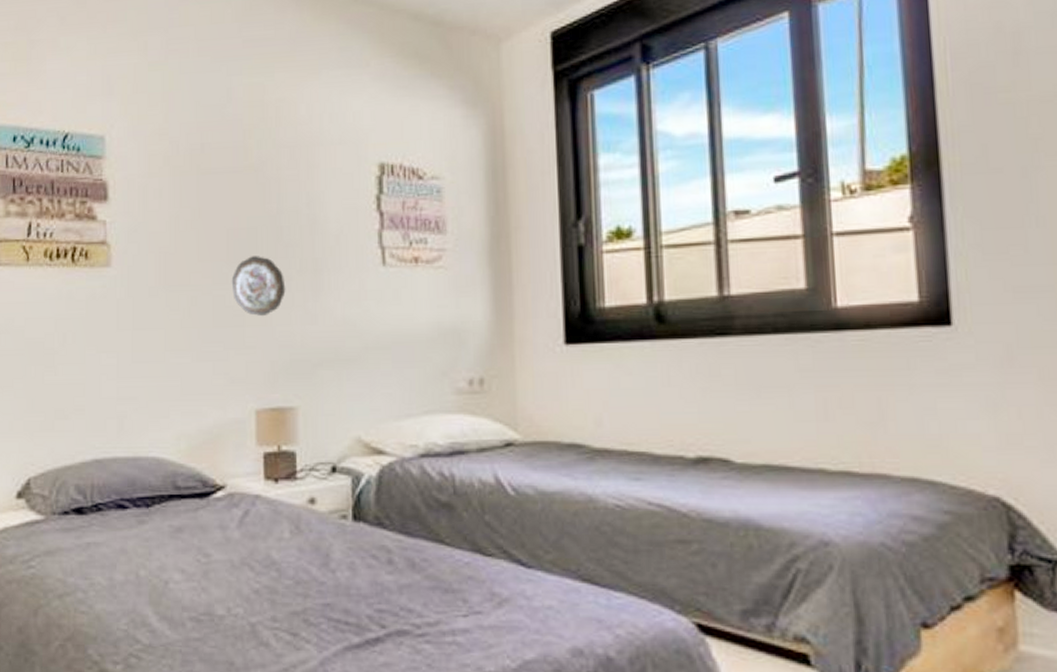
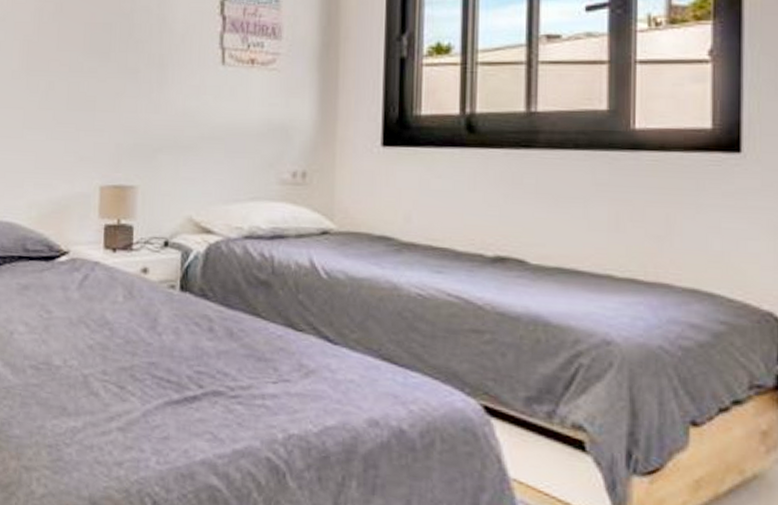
decorative plate: present [231,256,286,317] -> none [85,49,134,104]

